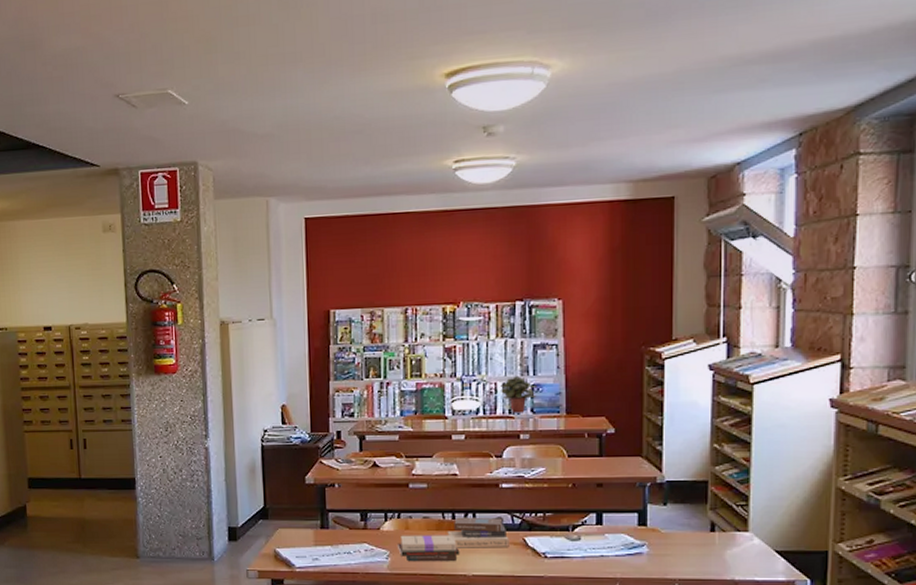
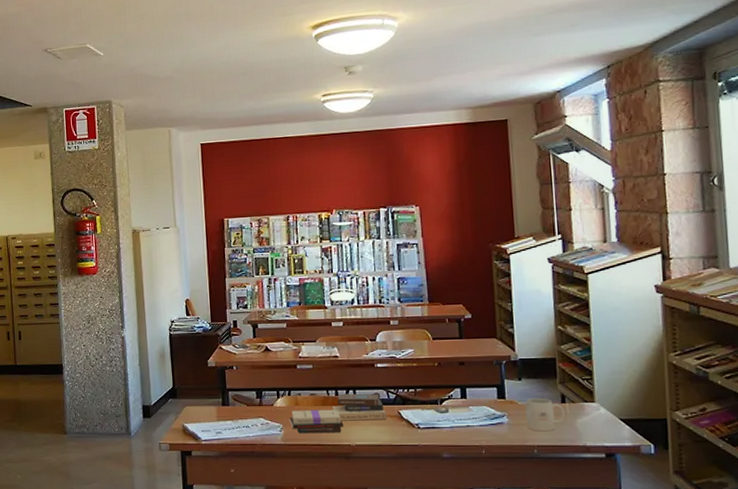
potted plant: present [501,376,538,414] -> none [371,271,403,303]
mug: none [669,525,713,564] -> present [525,397,565,432]

